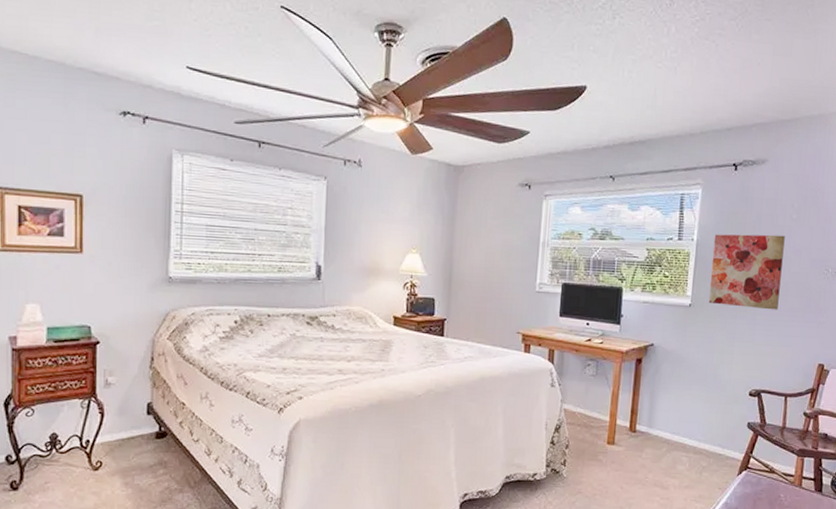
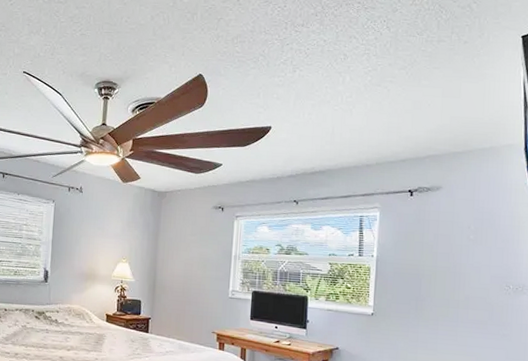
wall art: present [708,234,785,310] -> none [390,251,463,322]

